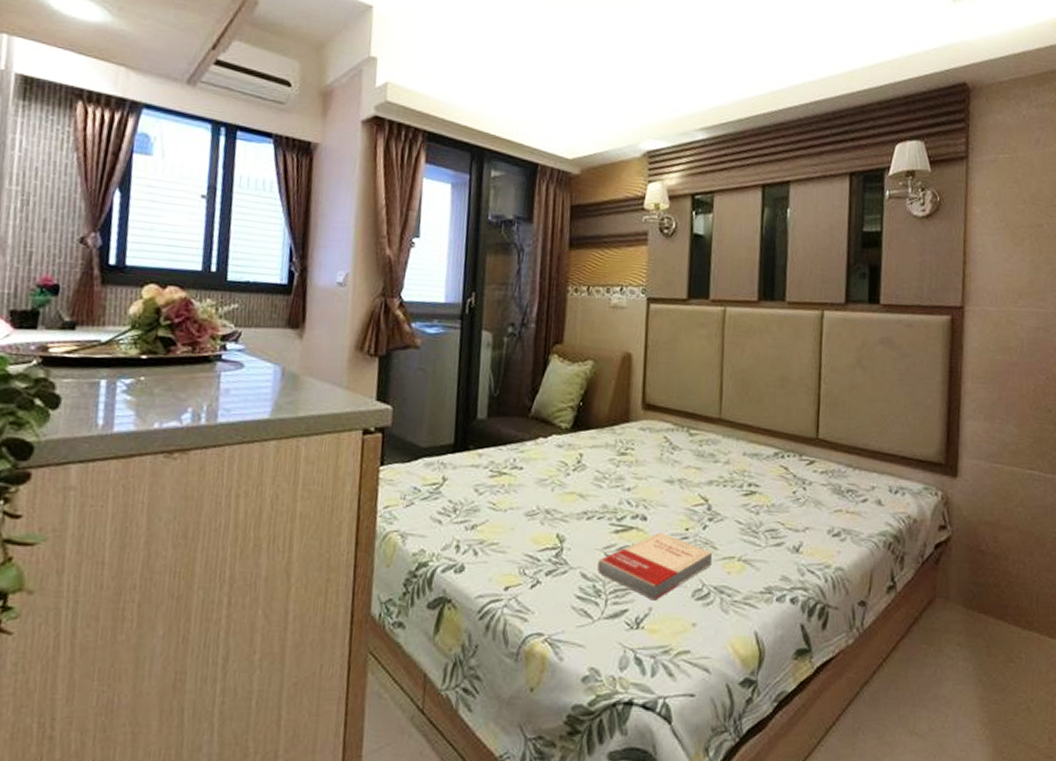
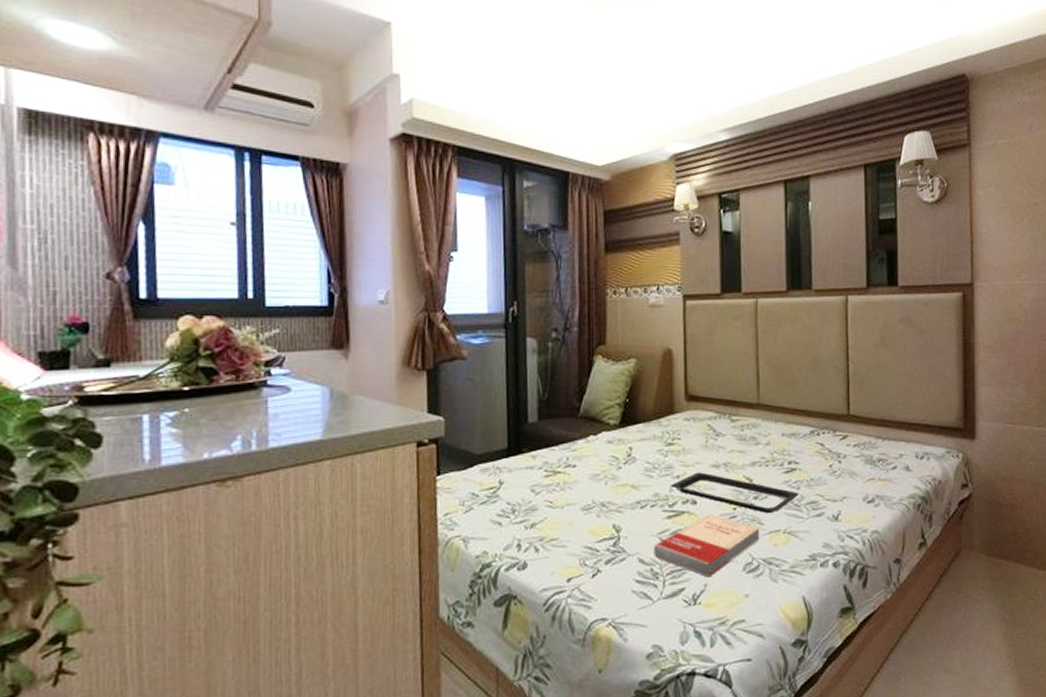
serving tray: none [620,486,758,537] -> present [670,472,799,513]

